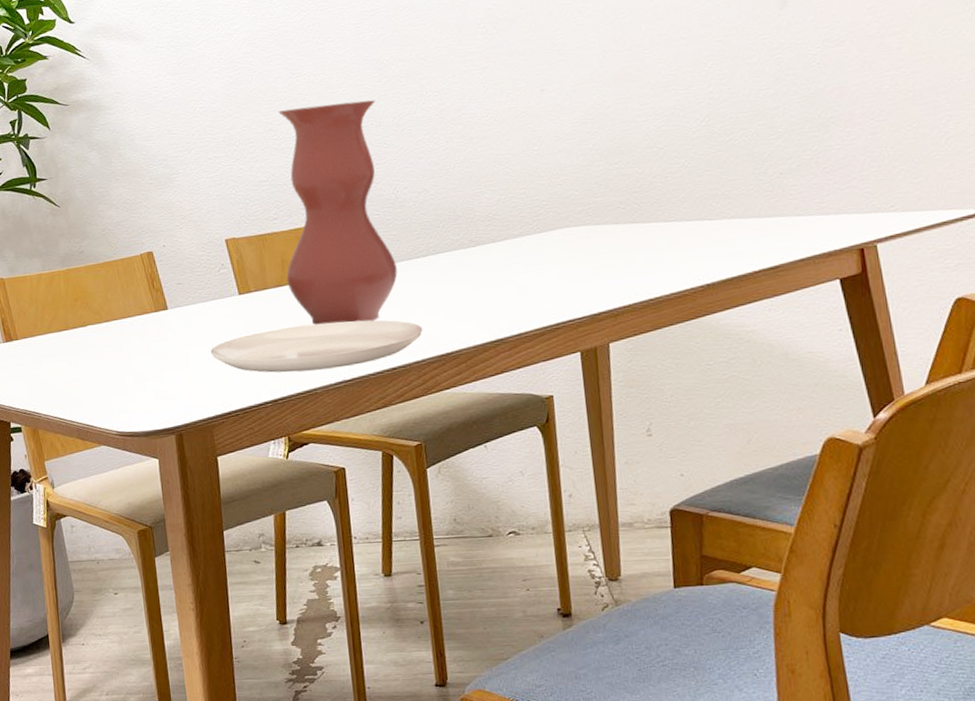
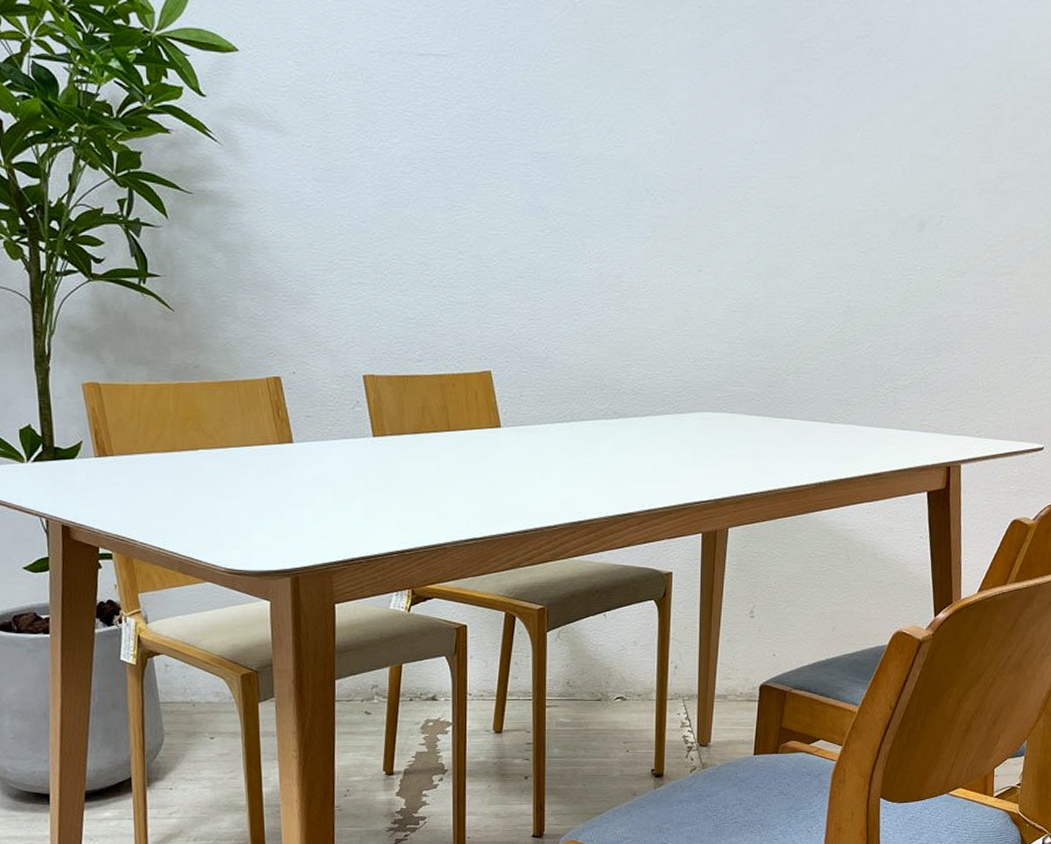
plate: present [210,320,423,373] -> none [336,477,558,525]
vase: present [278,100,398,325] -> none [425,244,539,482]

